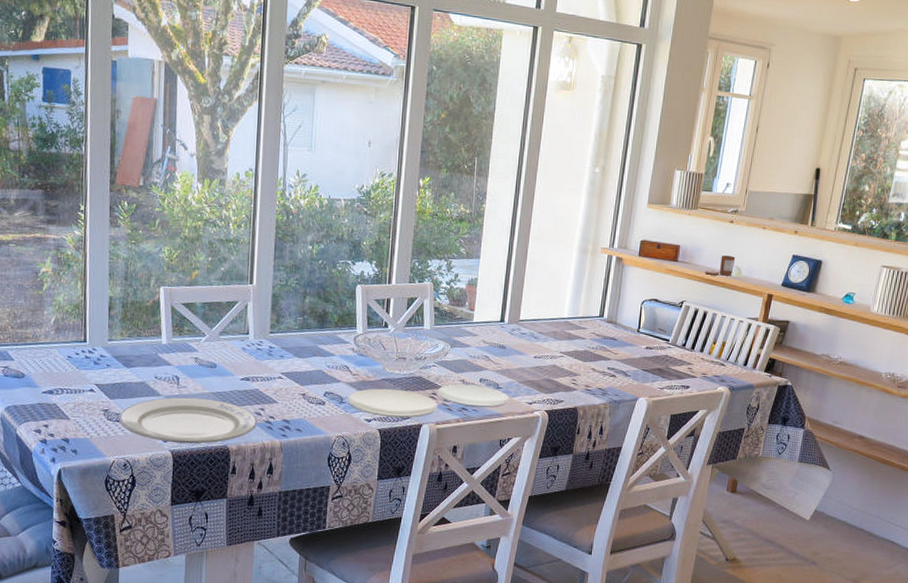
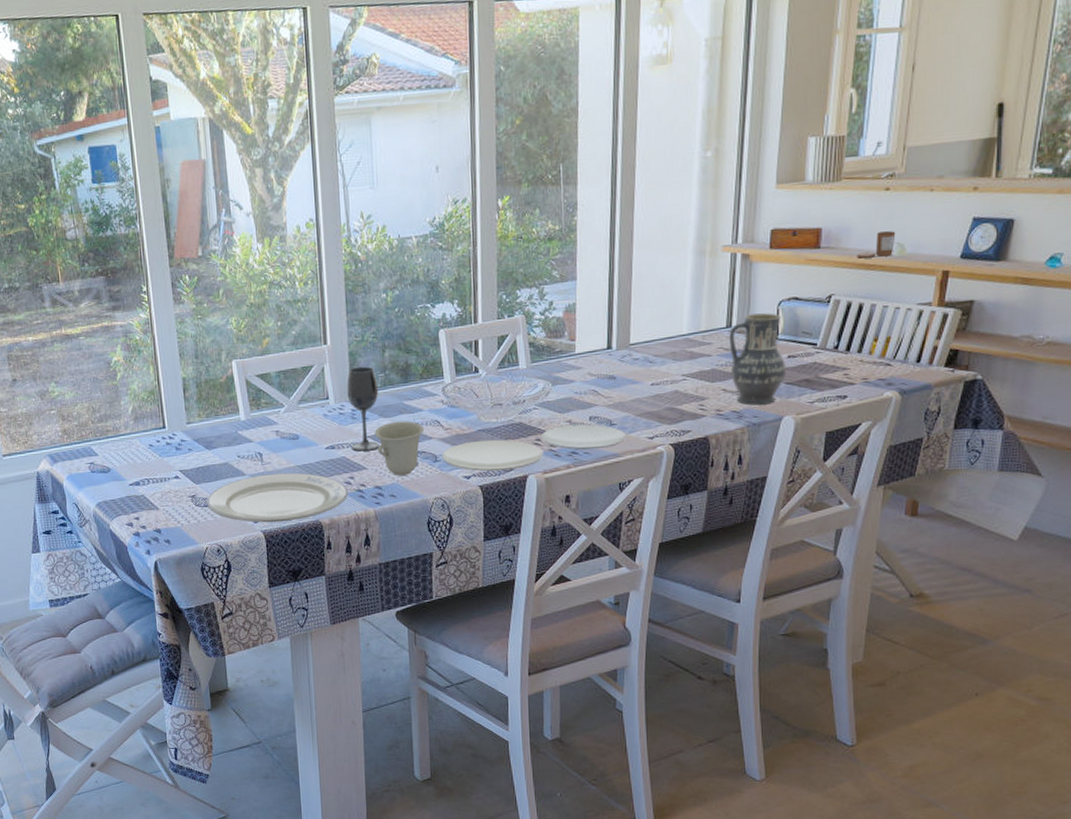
wine glass: none [265,308,296,387] -> present [346,366,380,452]
cup: none [288,362,334,412] -> present [374,421,425,476]
vase: none [600,308,644,386] -> present [729,313,787,405]

